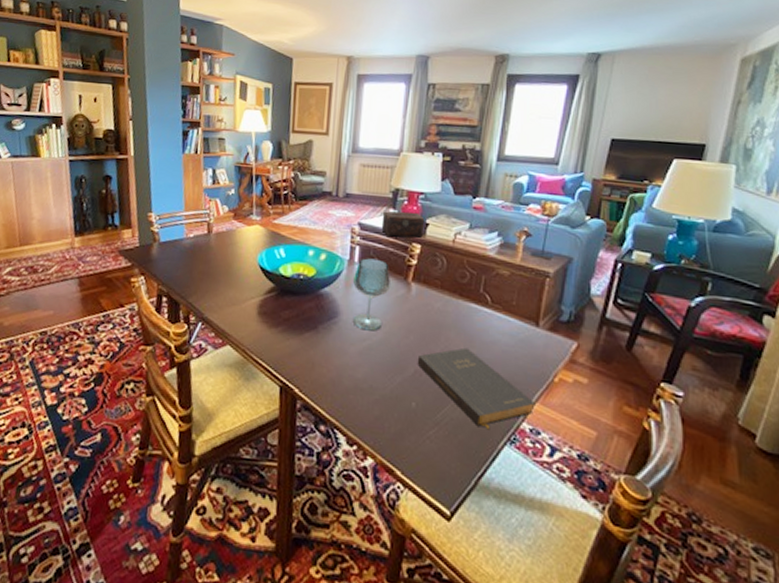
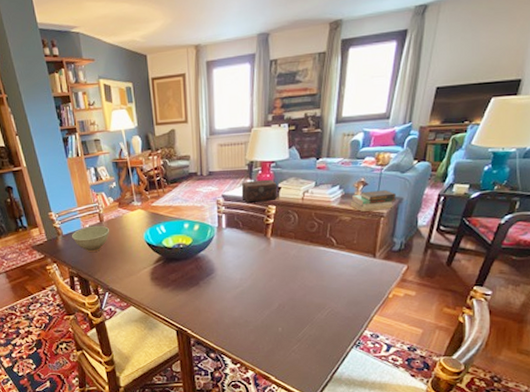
bowl: none [170,236,218,270] -> present [72,225,110,253]
wine glass: present [353,258,391,331] -> none [223,223,254,280]
book: present [417,347,535,430] -> none [280,282,374,340]
books: none [510,243,564,269] -> present [350,190,396,212]

